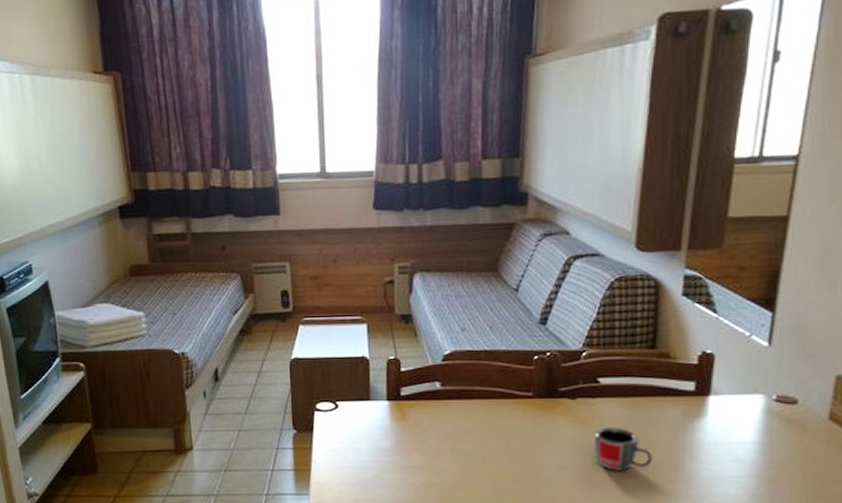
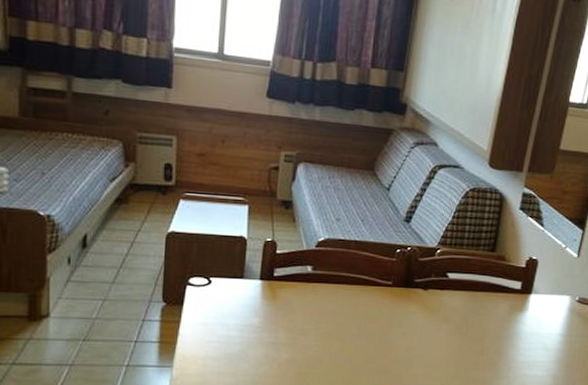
mug: present [593,427,653,471] -> none [438,316,483,354]

